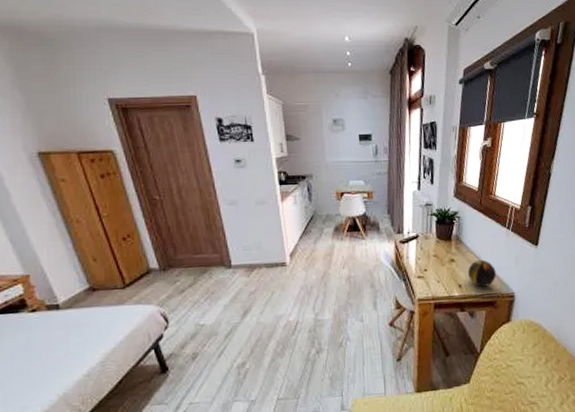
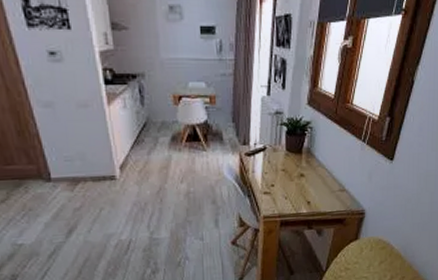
decorative orb: present [467,259,496,287] -> none [317,175,347,204]

